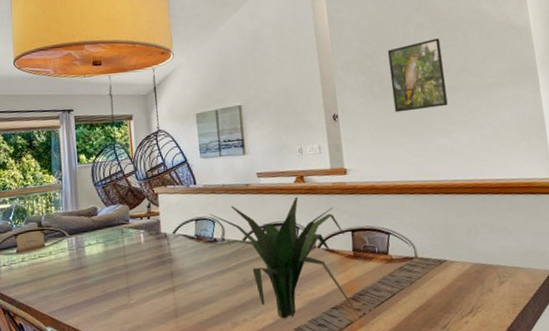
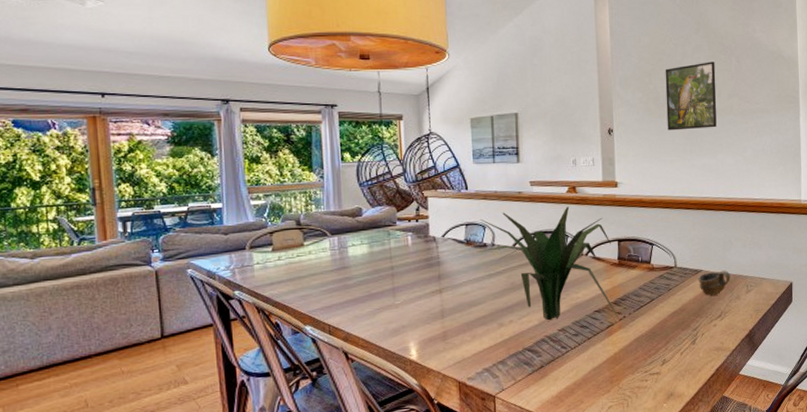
cup: none [441,260,480,289] -> present [697,270,731,296]

